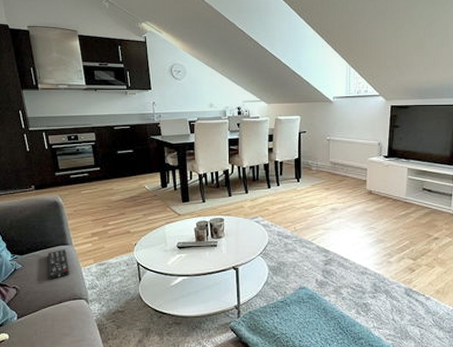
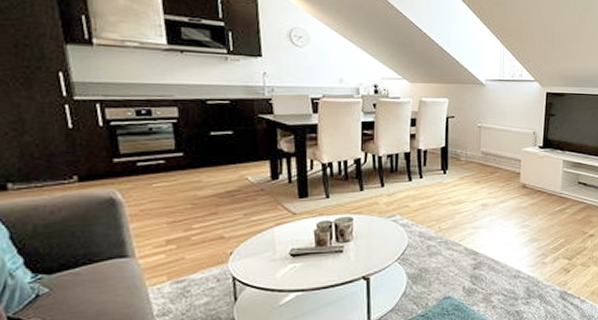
remote control: present [47,249,70,280] -> none [93,264,129,307]

